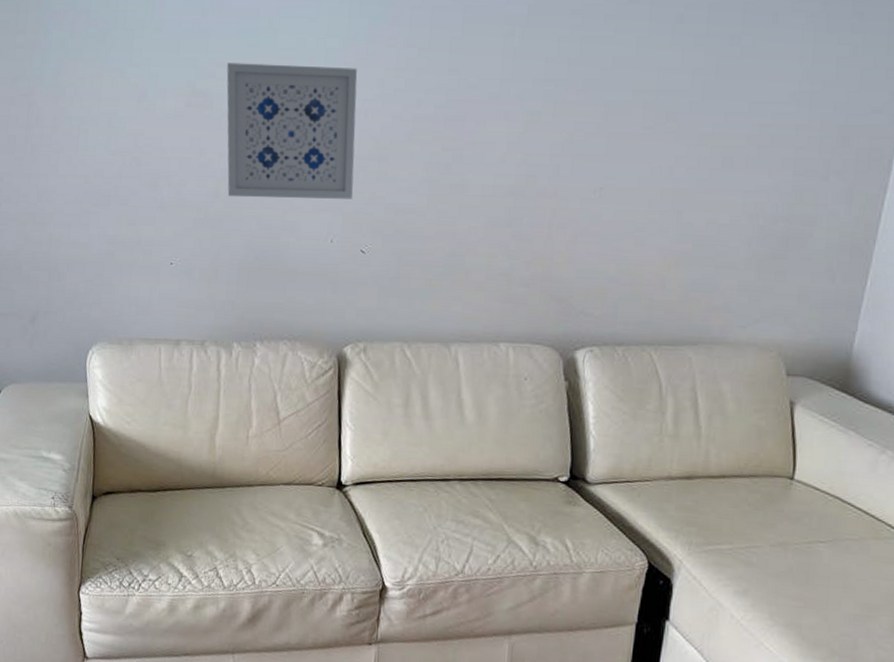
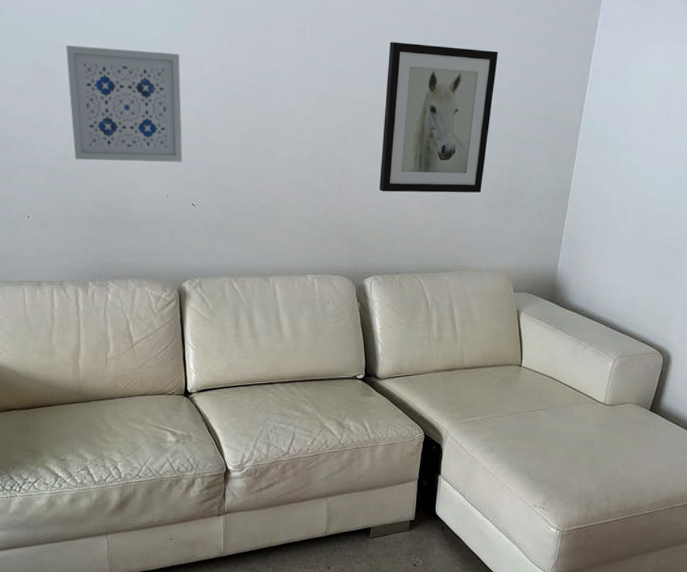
wall art: none [602,44,776,240] -> present [379,42,498,193]

